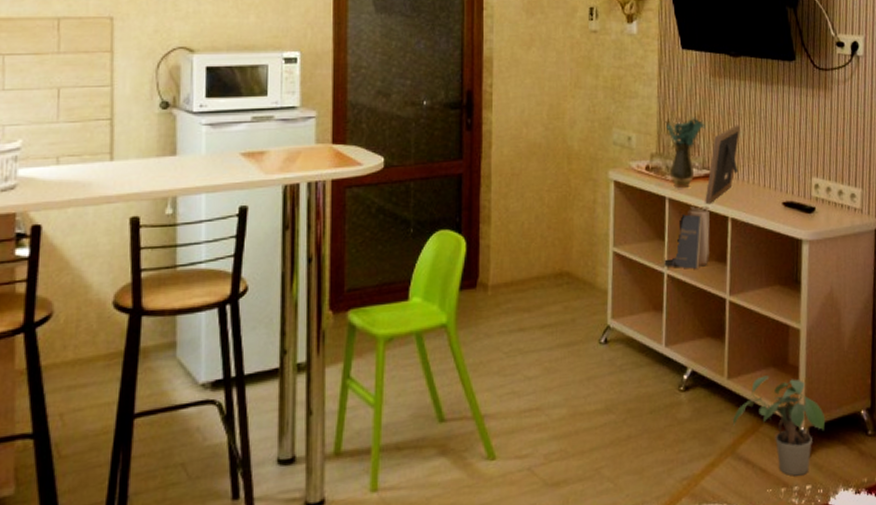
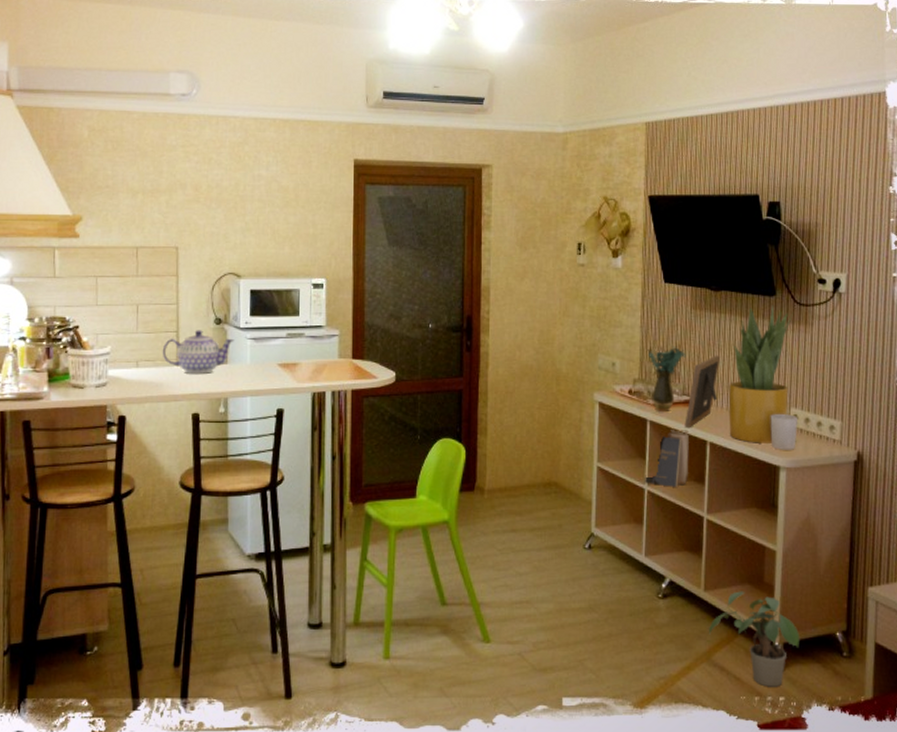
teapot: none [91,116,186,169] -> present [162,330,235,374]
planter: none [749,70,814,217] -> present [728,305,794,443]
candle holder: none [792,183,820,222] -> present [770,413,798,450]

